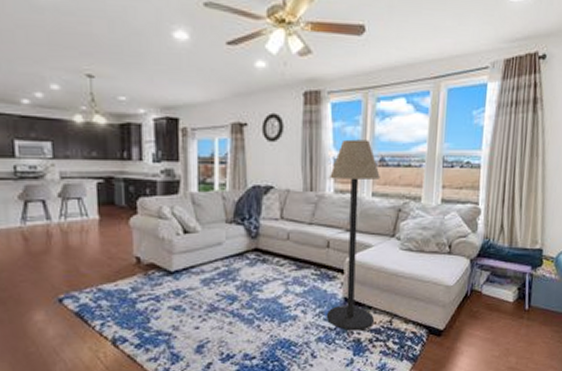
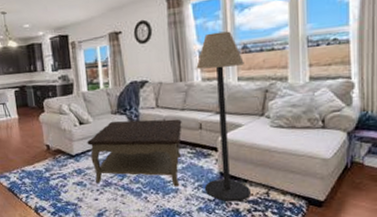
coffee table: none [191,231,308,314] -> present [87,118,182,187]

